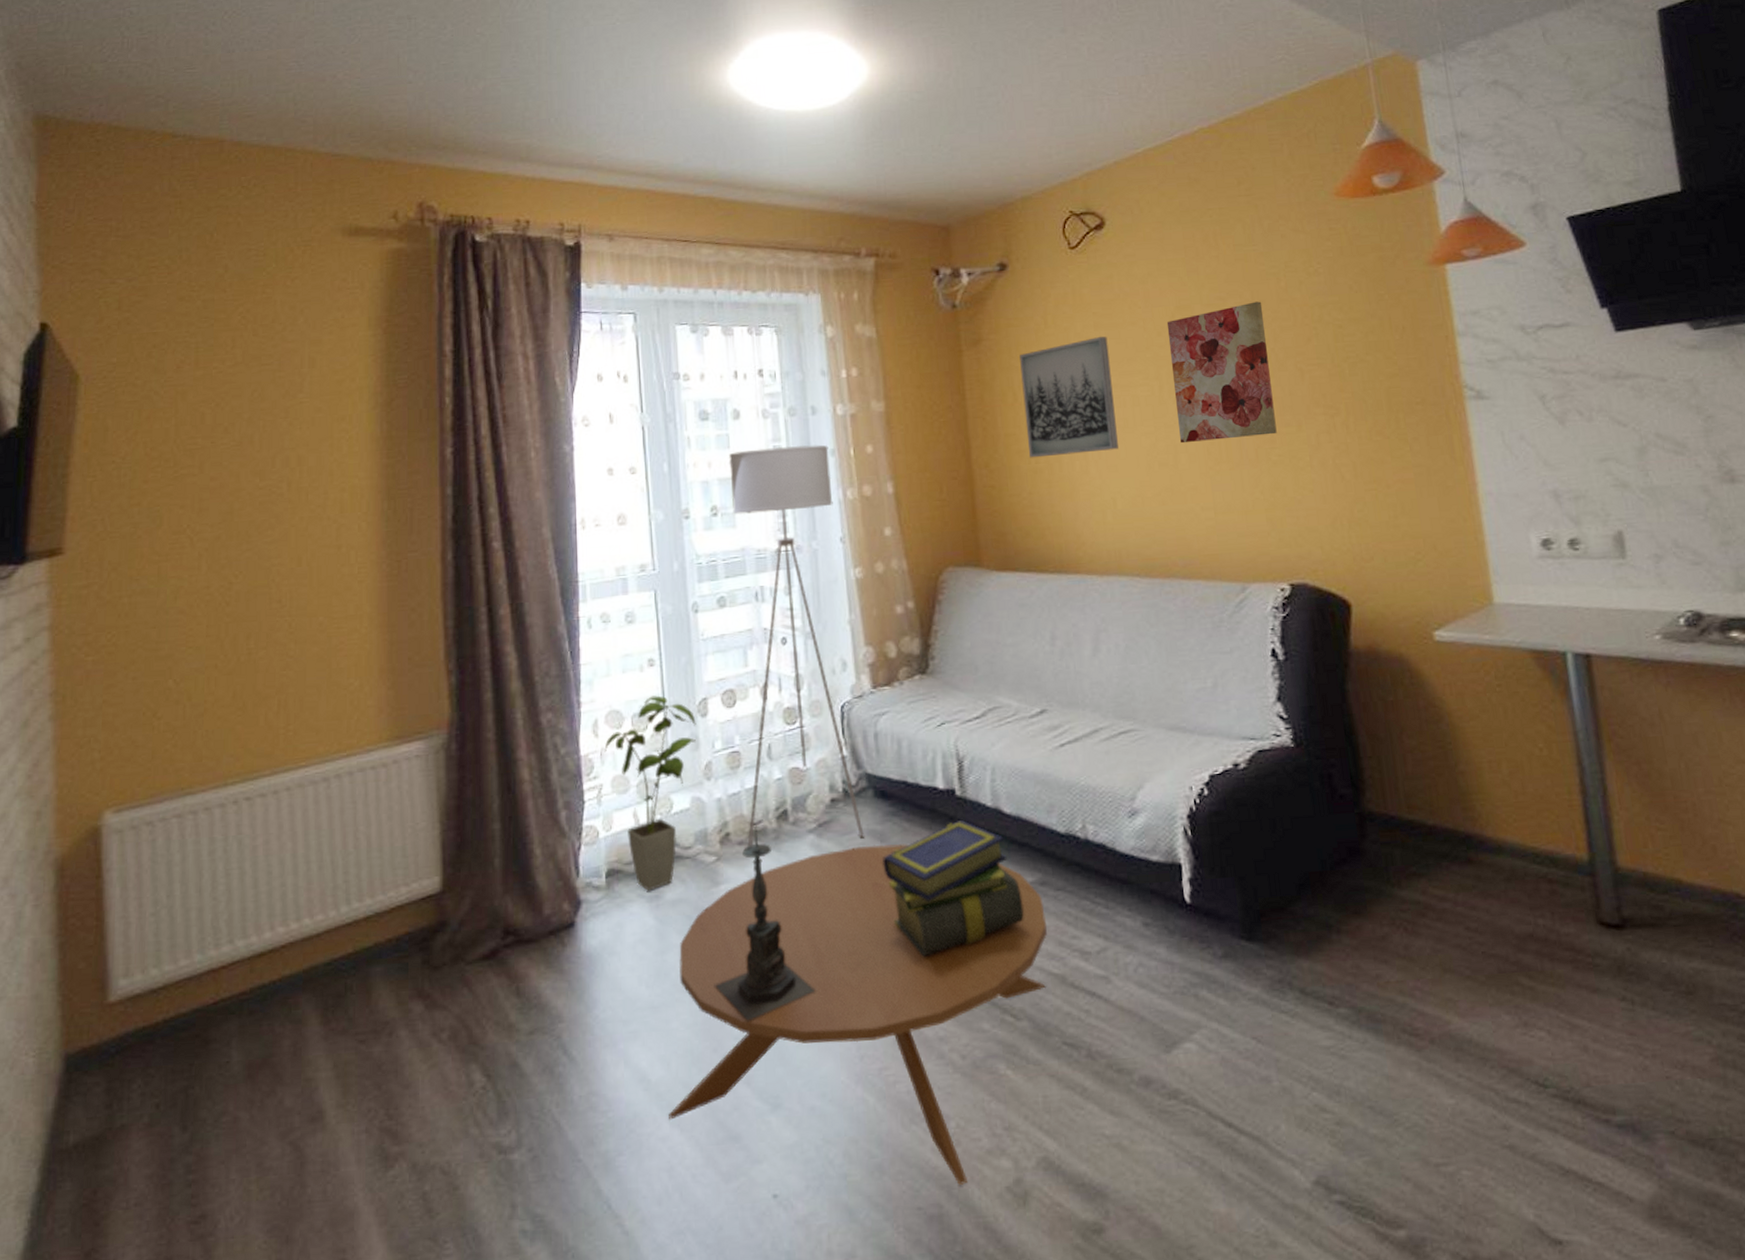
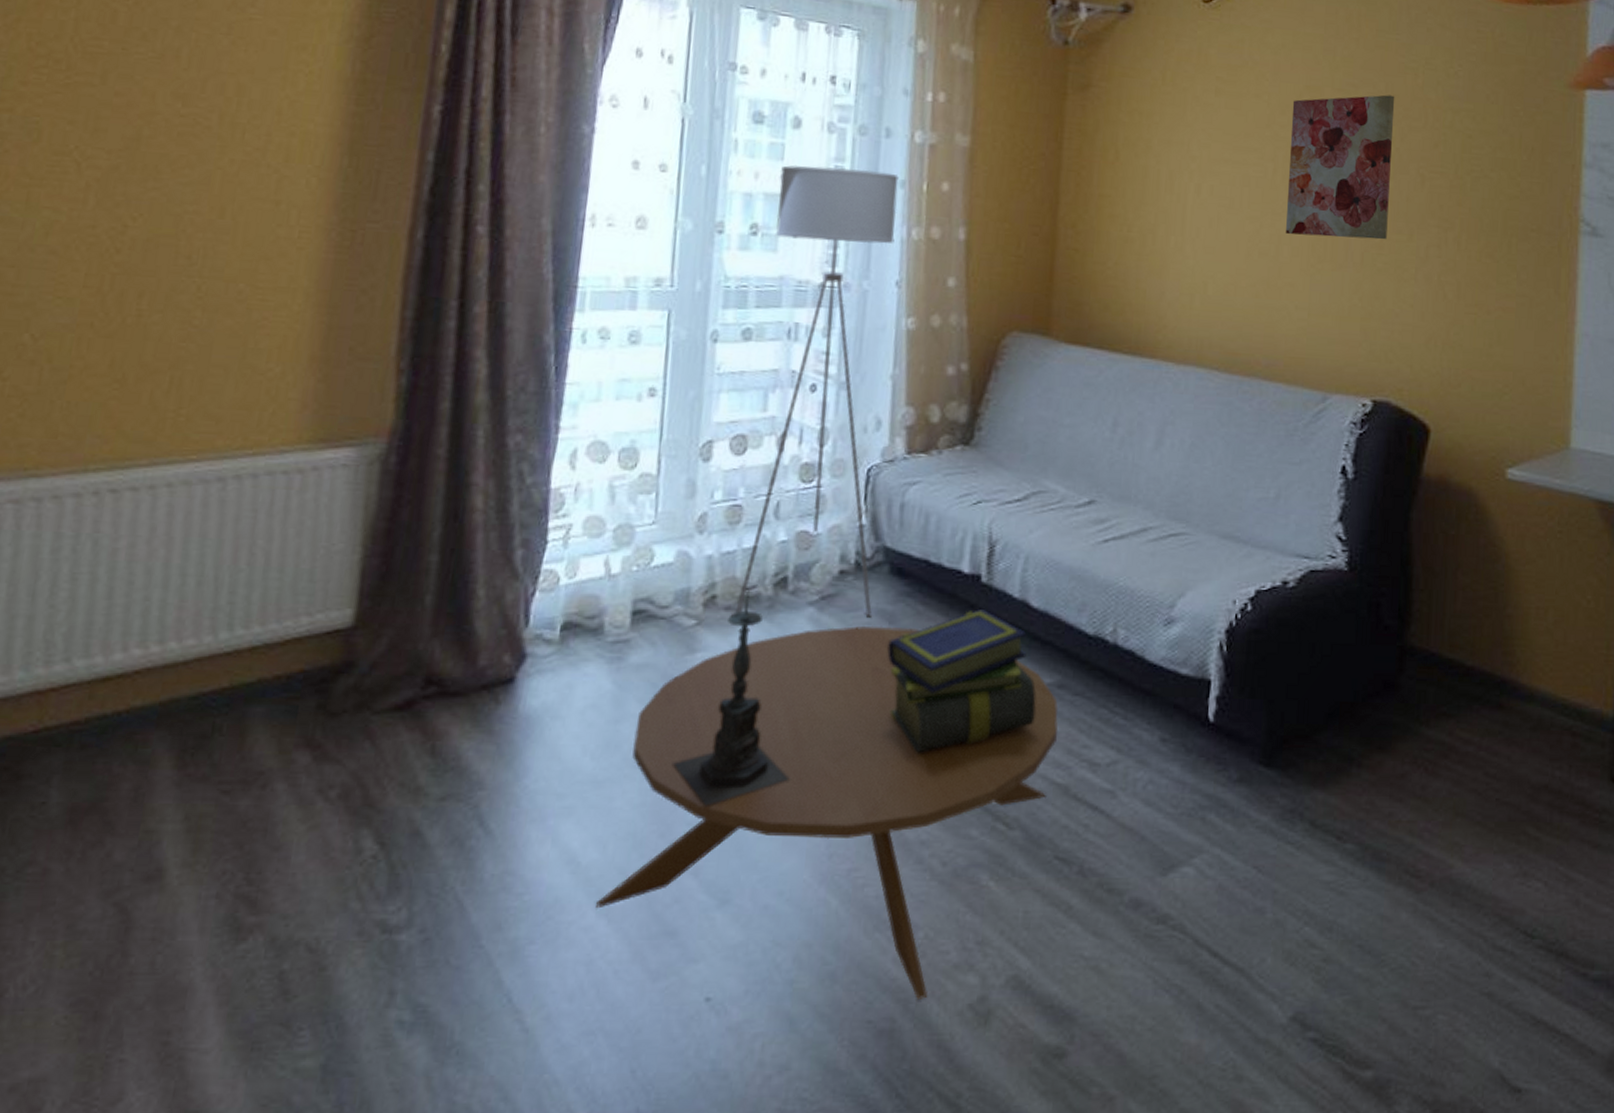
house plant: present [604,695,696,891] -> none [580,430,696,651]
wall art: present [1019,336,1119,458] -> none [1122,103,1227,230]

